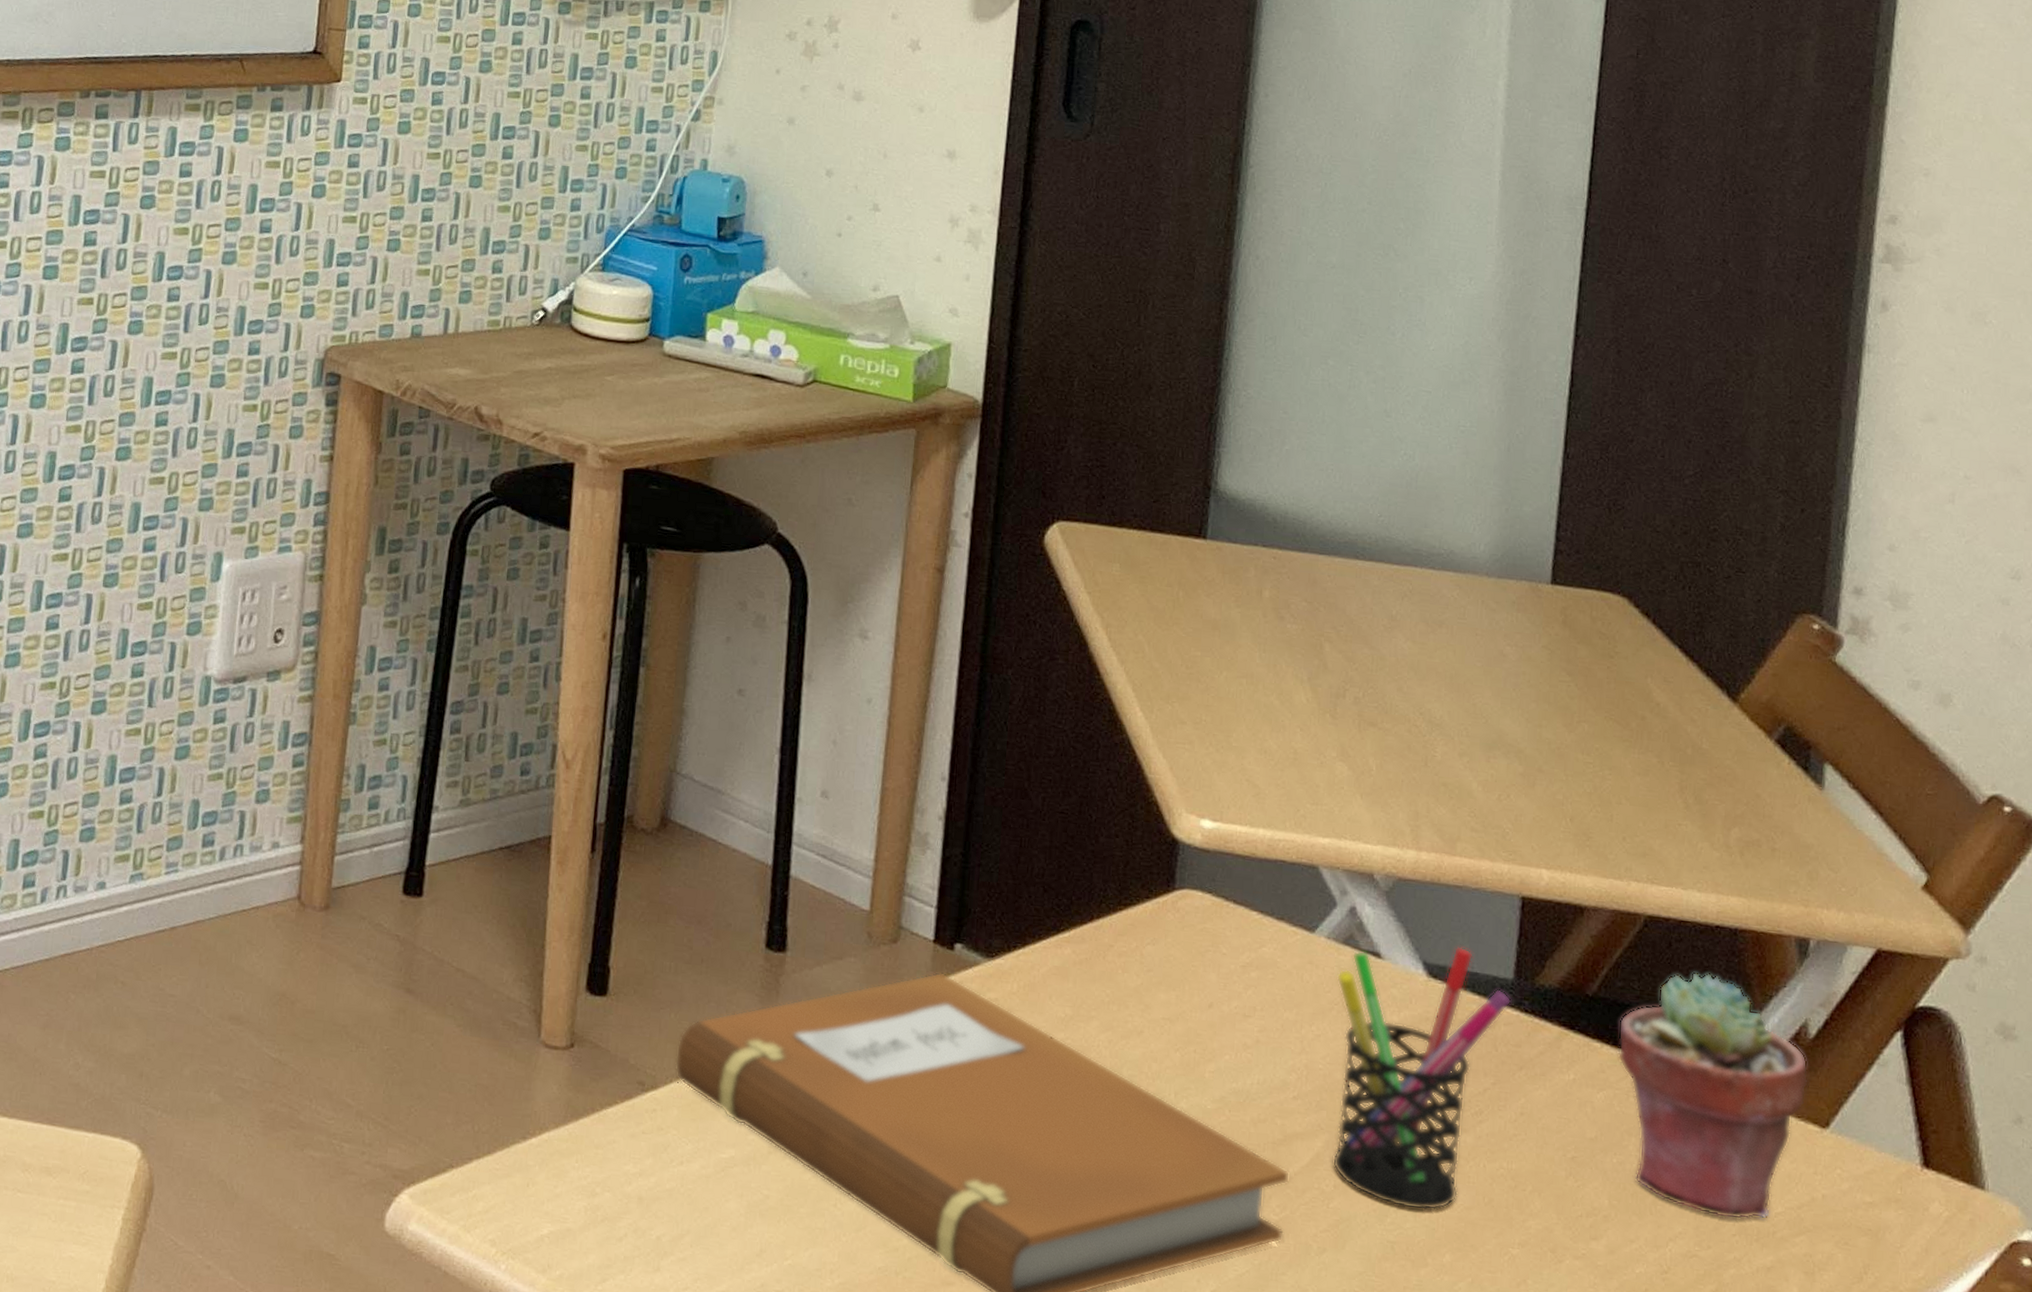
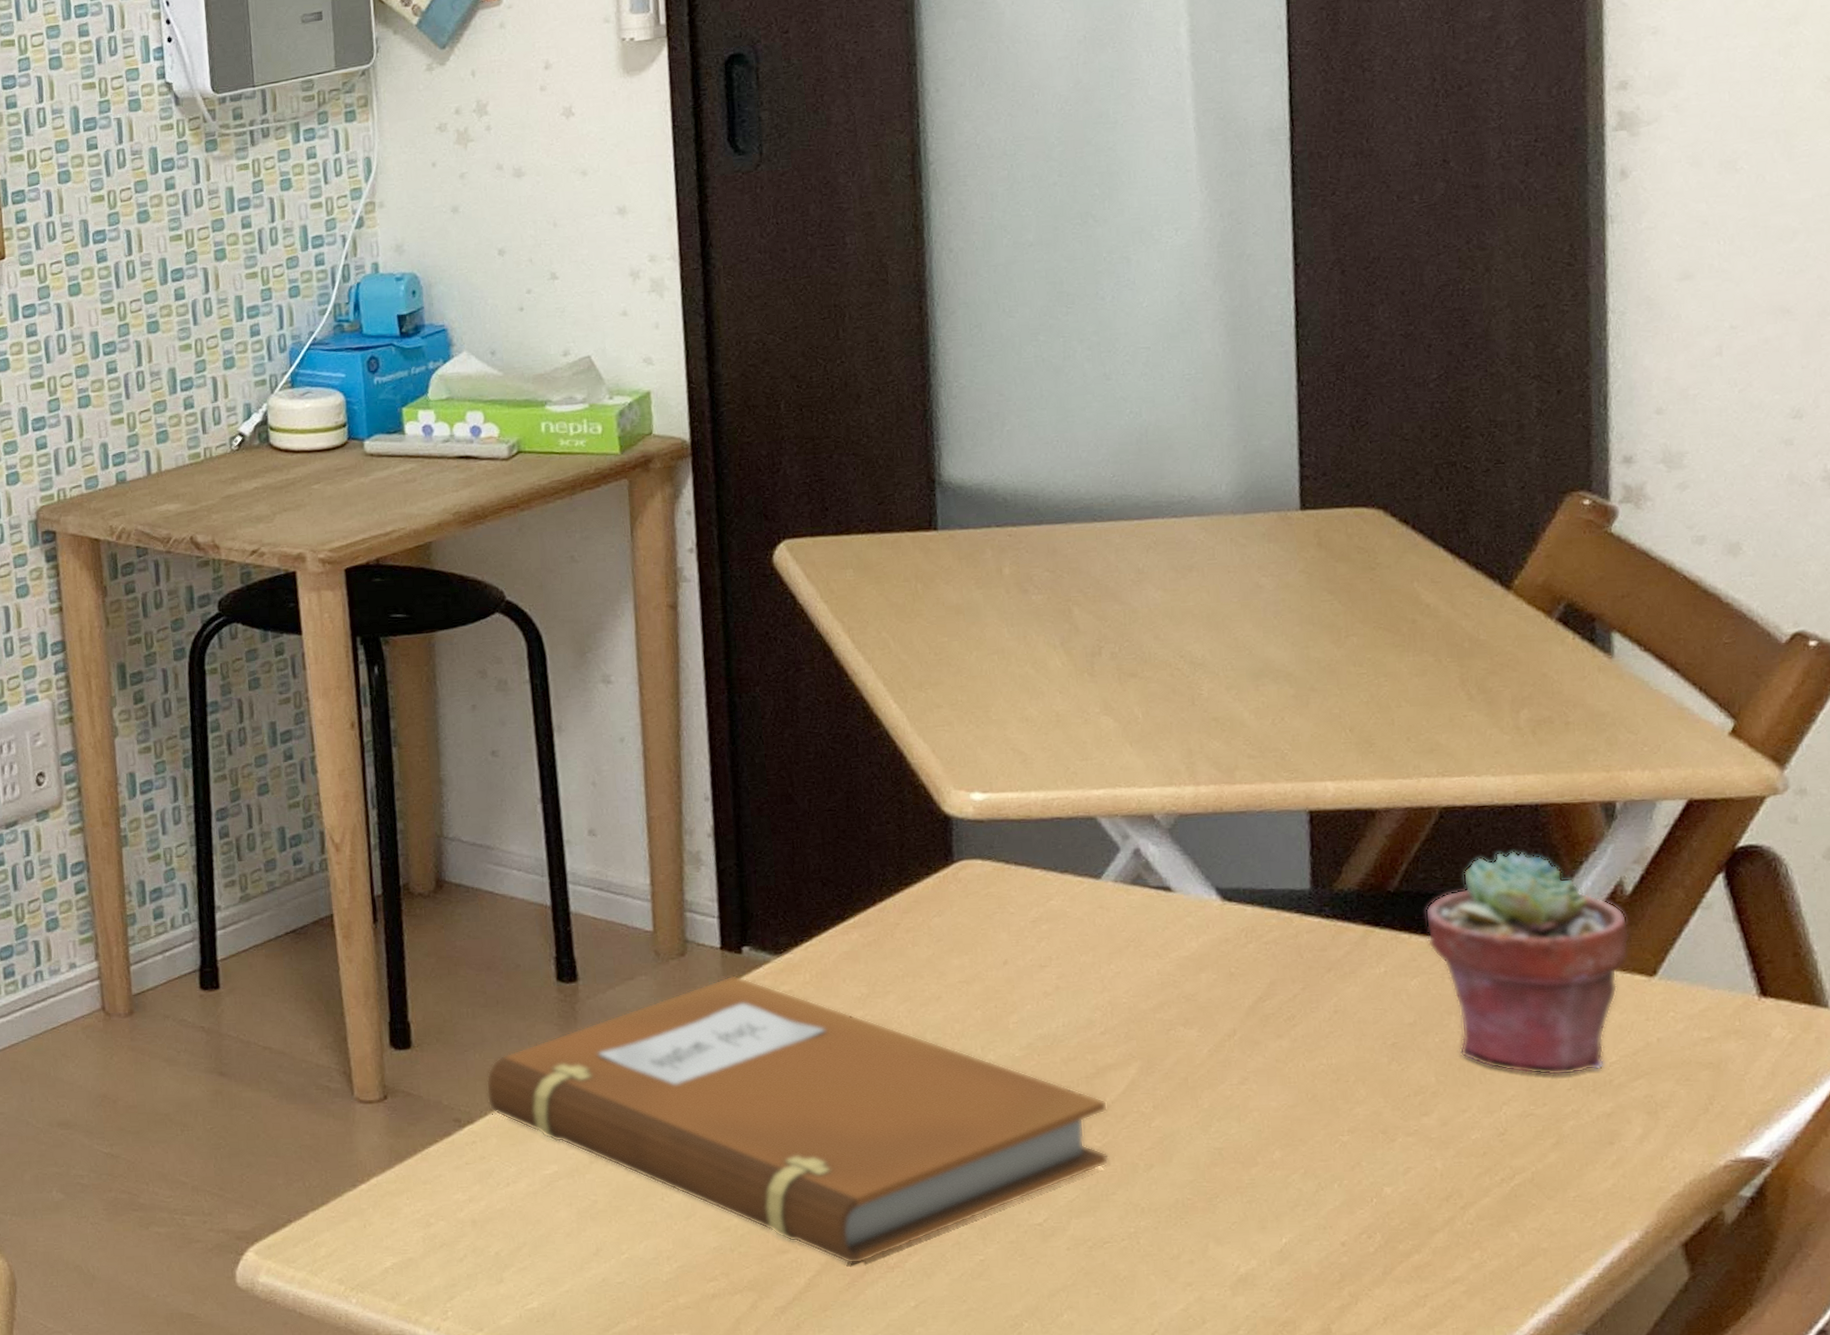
pen holder: present [1332,946,1512,1211] -> none [1128,867,1312,1116]

